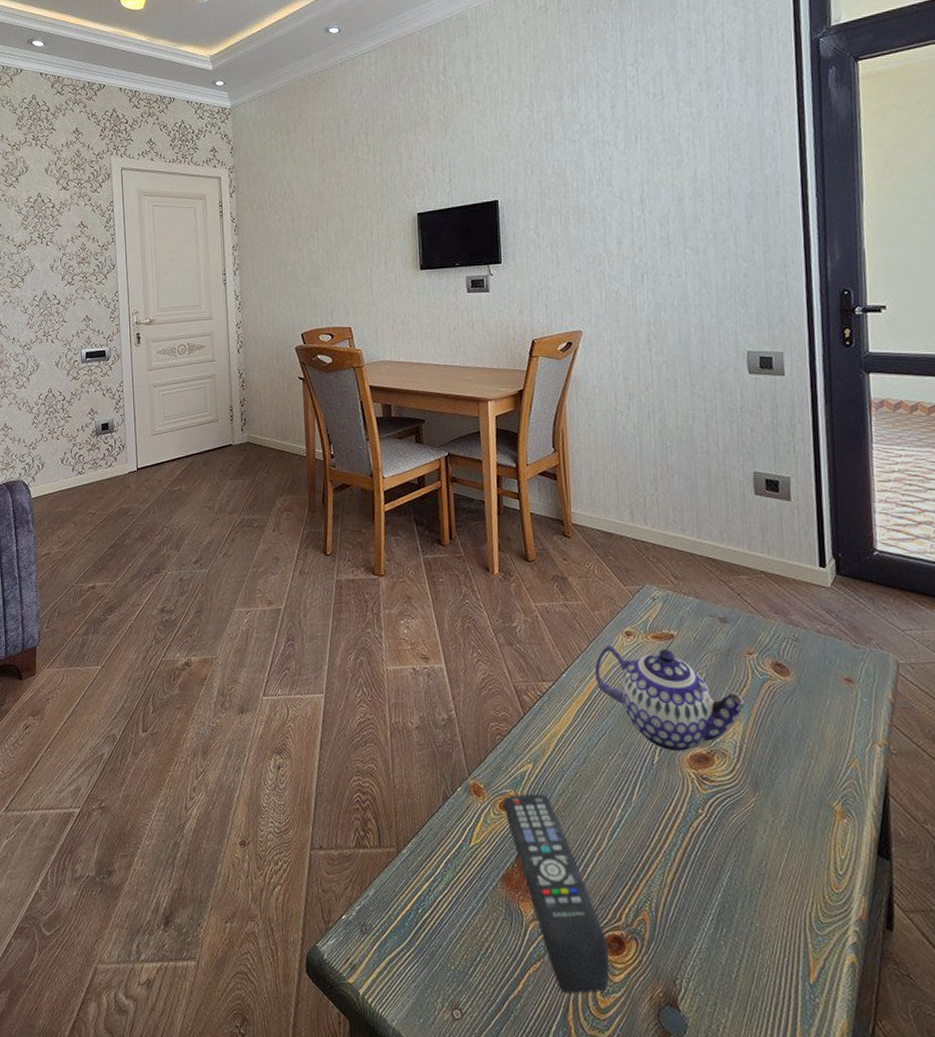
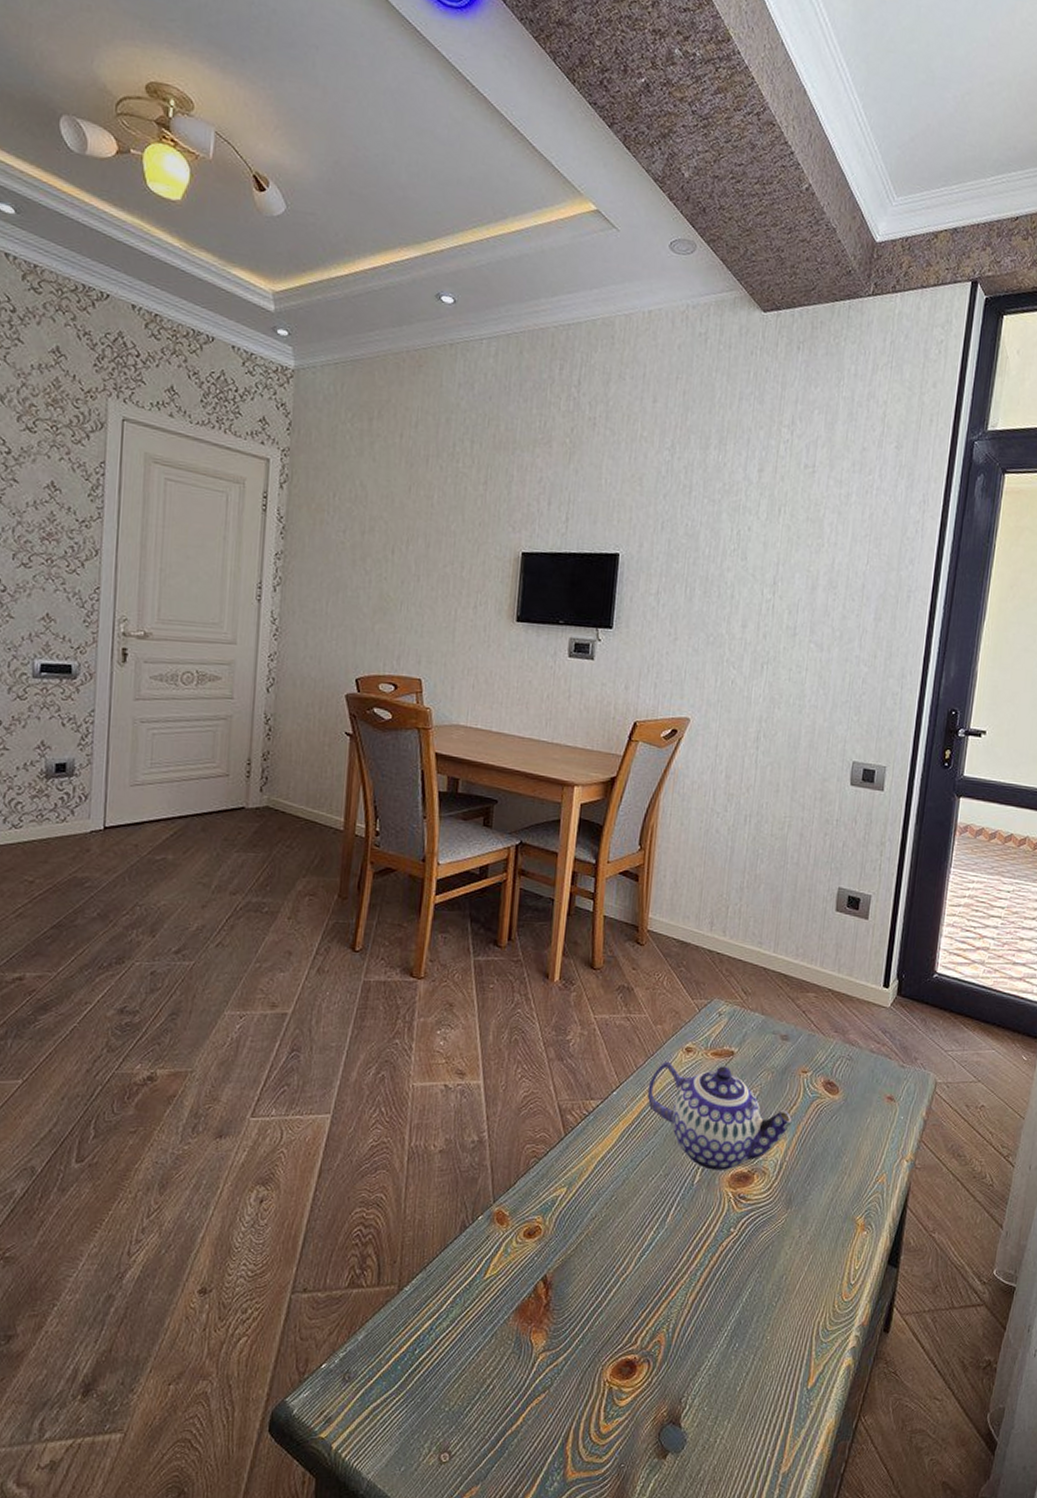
remote control: present [503,793,610,994] -> none [528,1219,619,1423]

